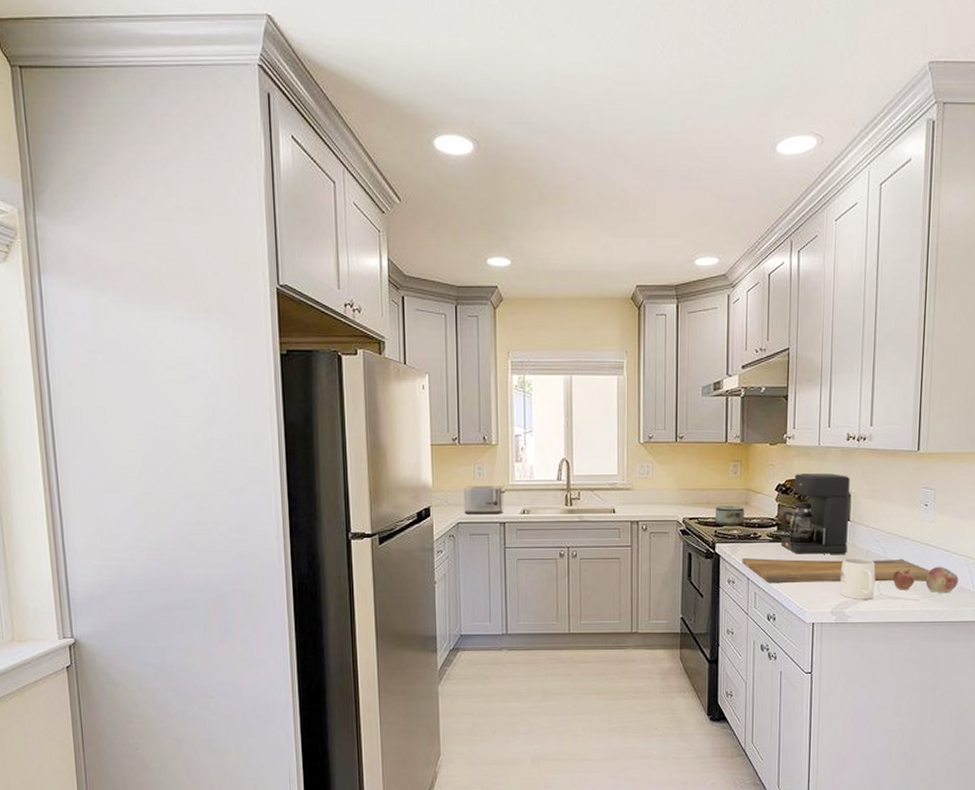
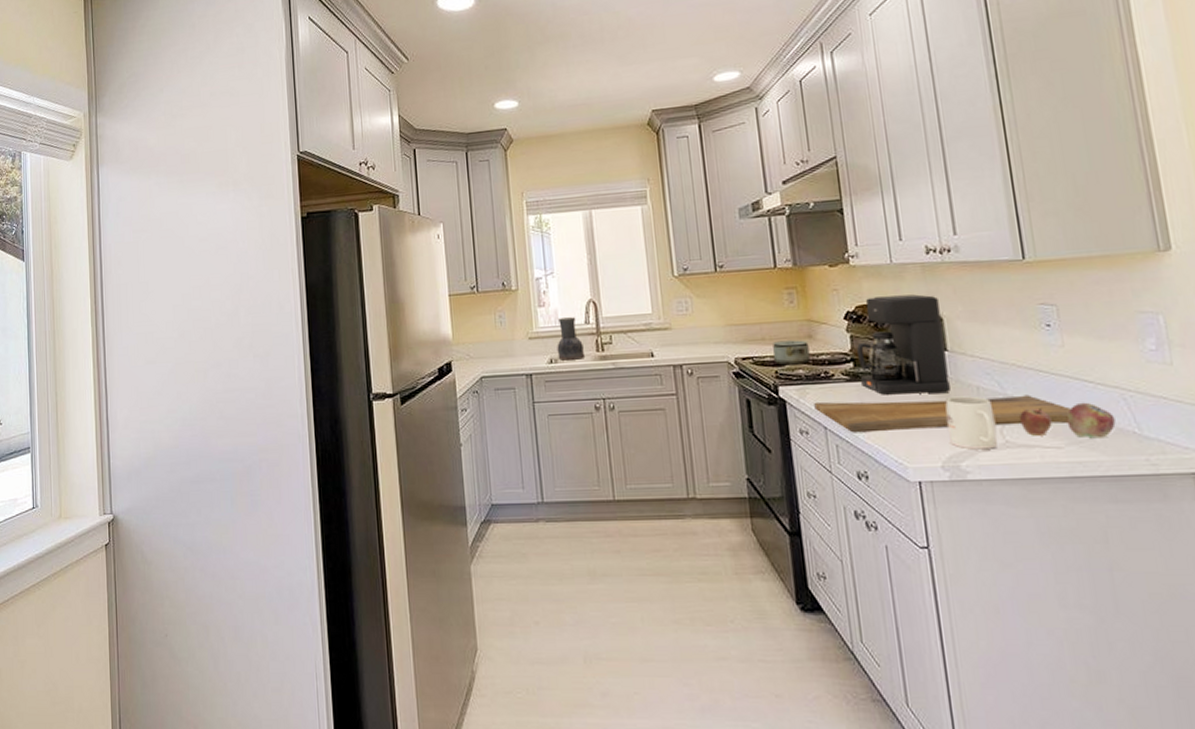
toaster: present [463,486,506,515] -> none [485,334,530,368]
vase: none [530,472,554,512] -> present [557,316,584,361]

